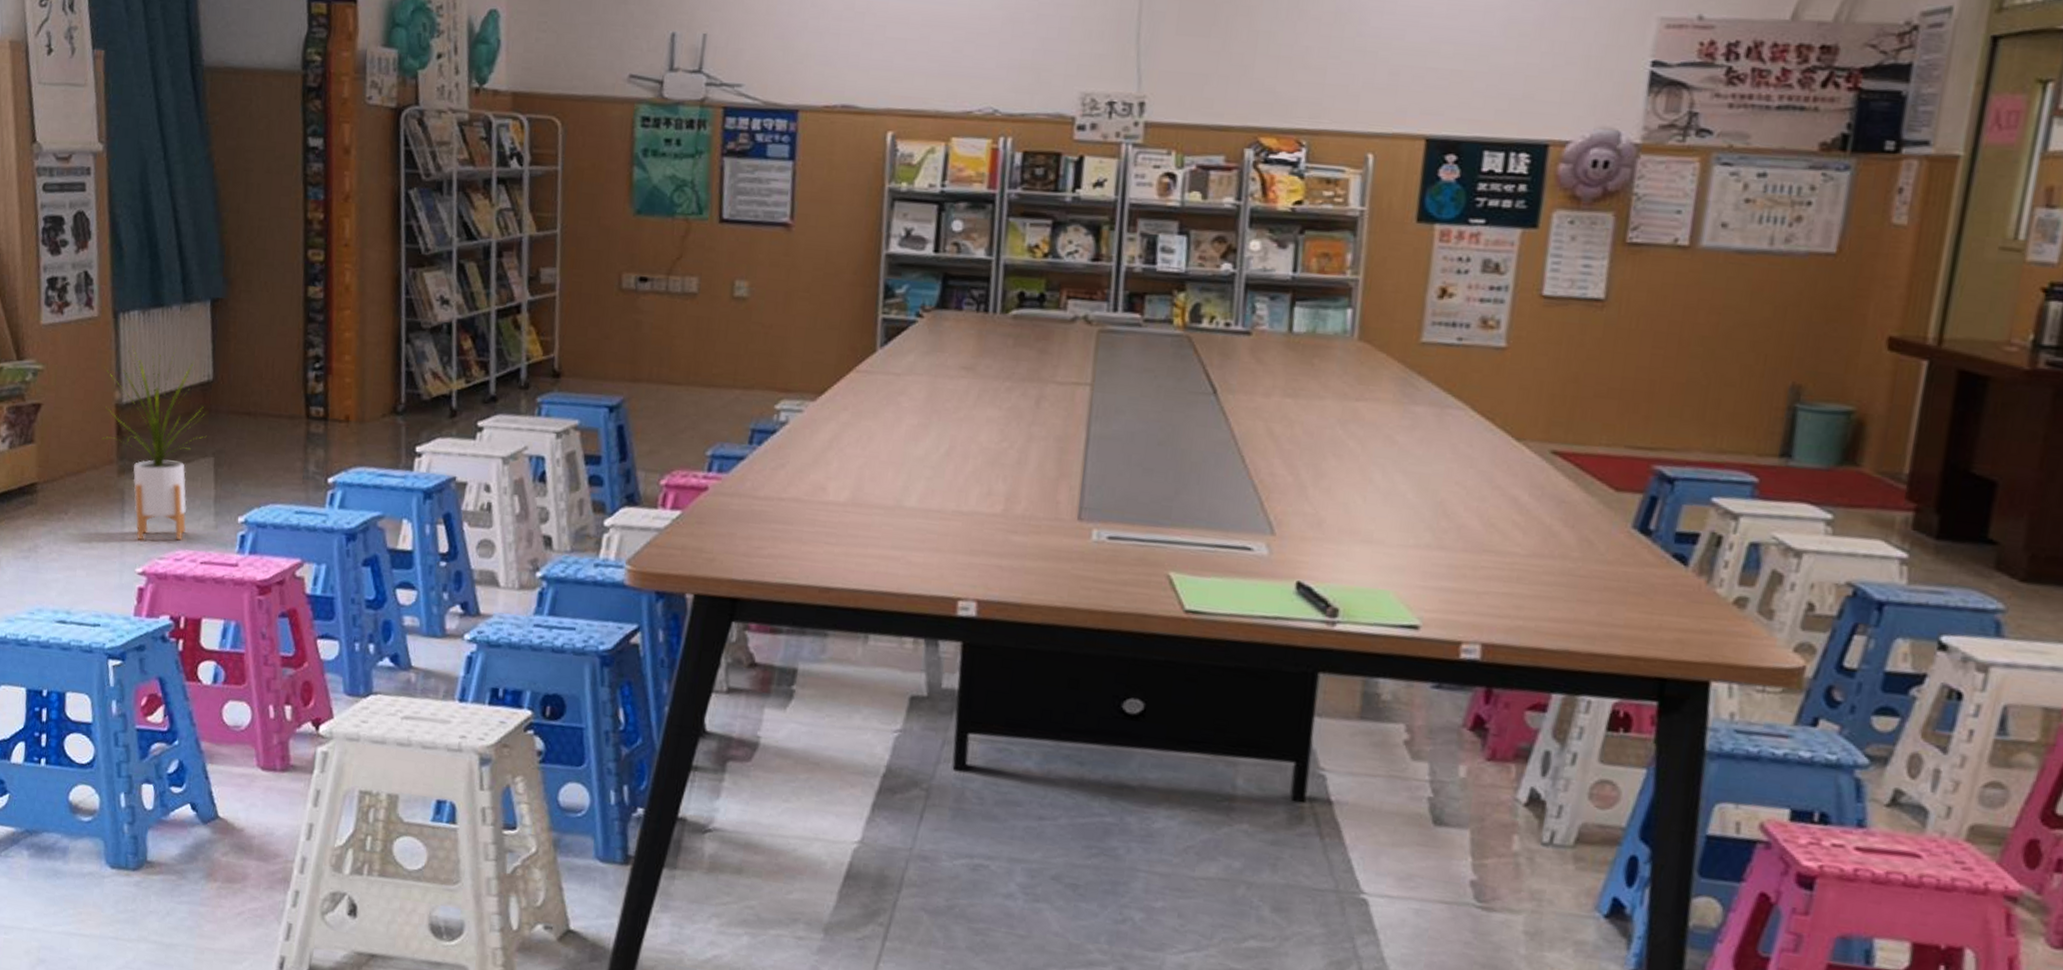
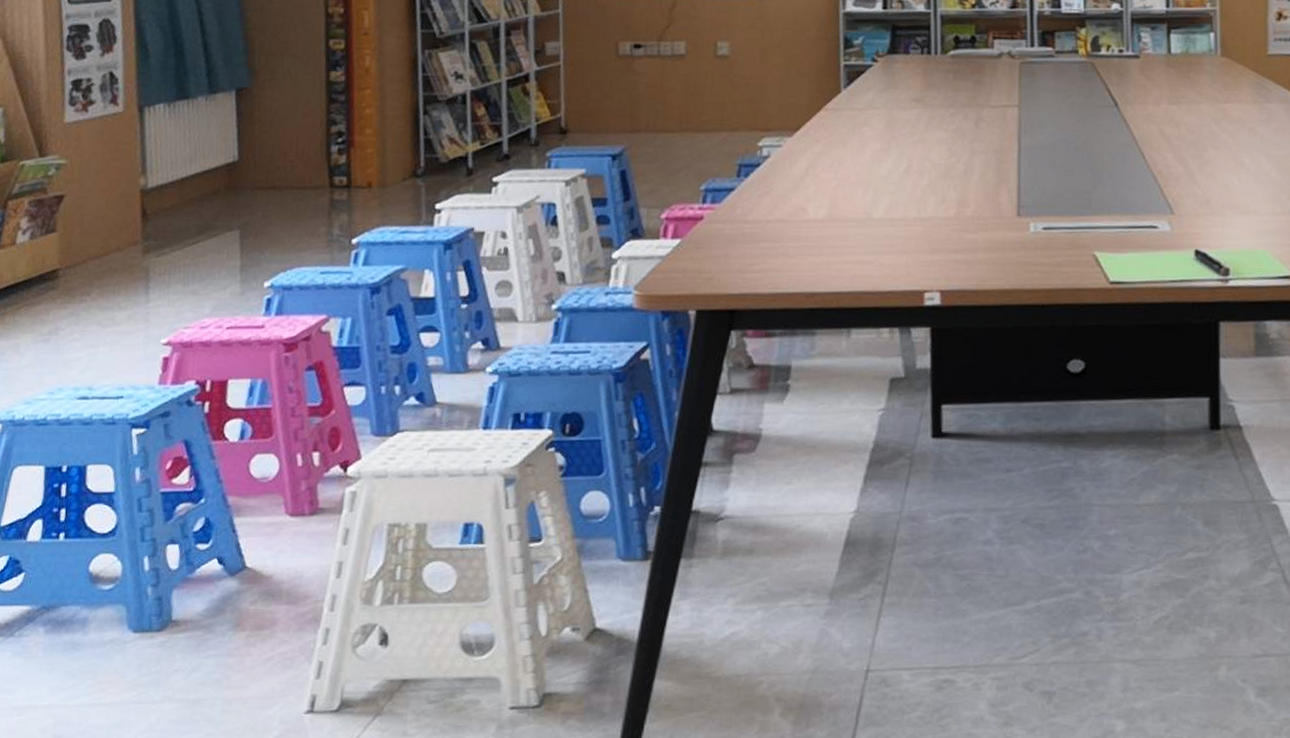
house plant: present [101,345,207,541] -> none [126,132,233,314]

